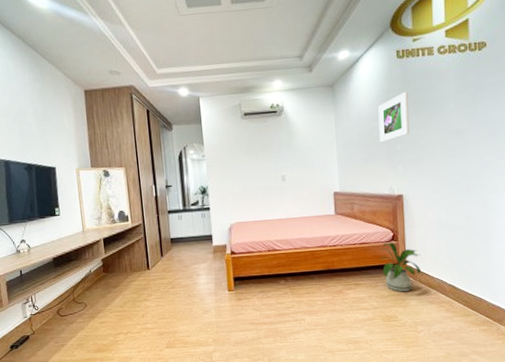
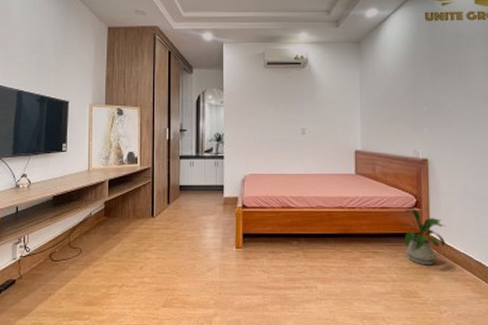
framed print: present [378,91,409,143] -> none [405,53,436,103]

